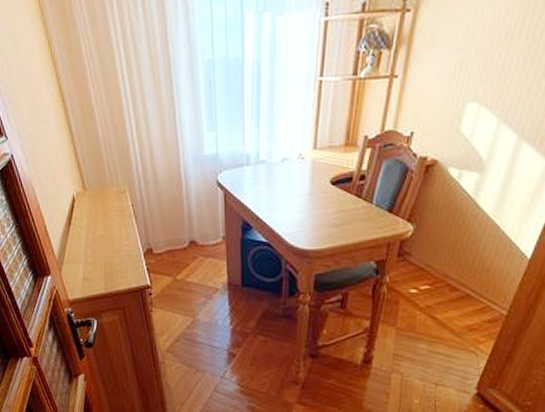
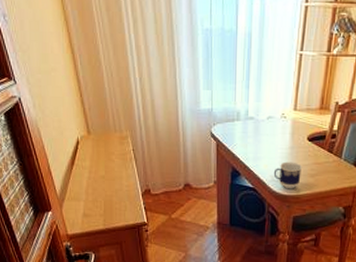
cup: none [290,210,325,243] -> present [273,161,303,190]

